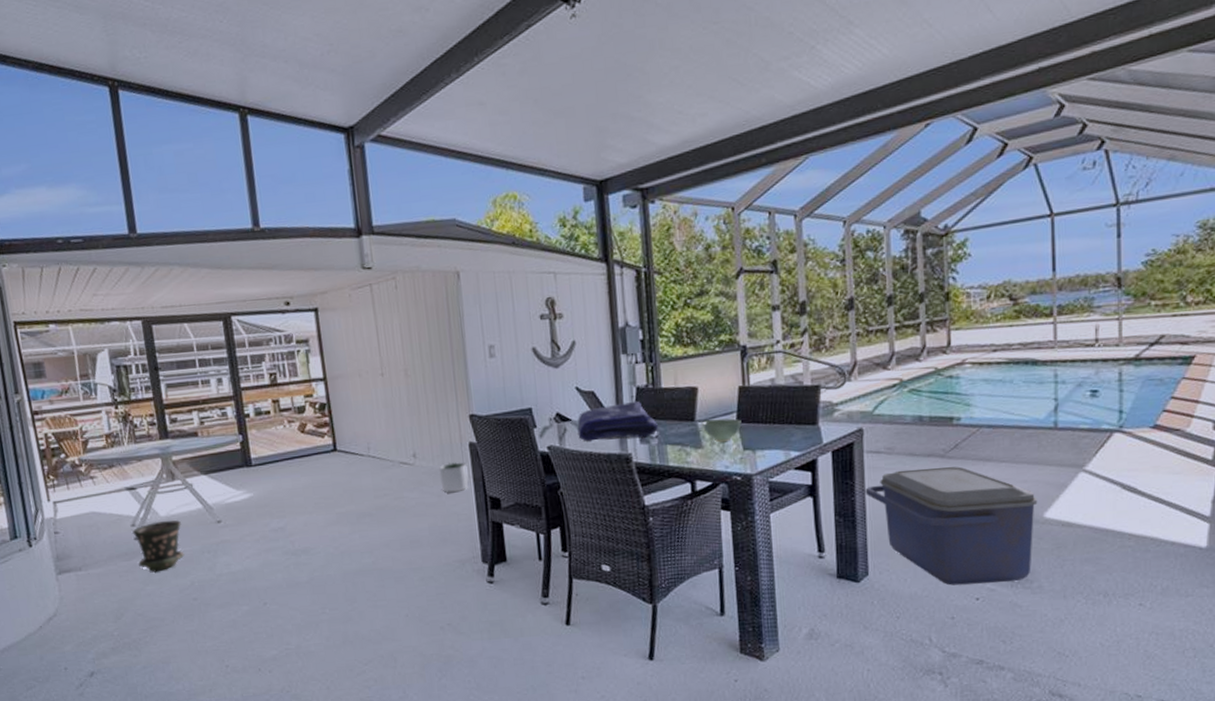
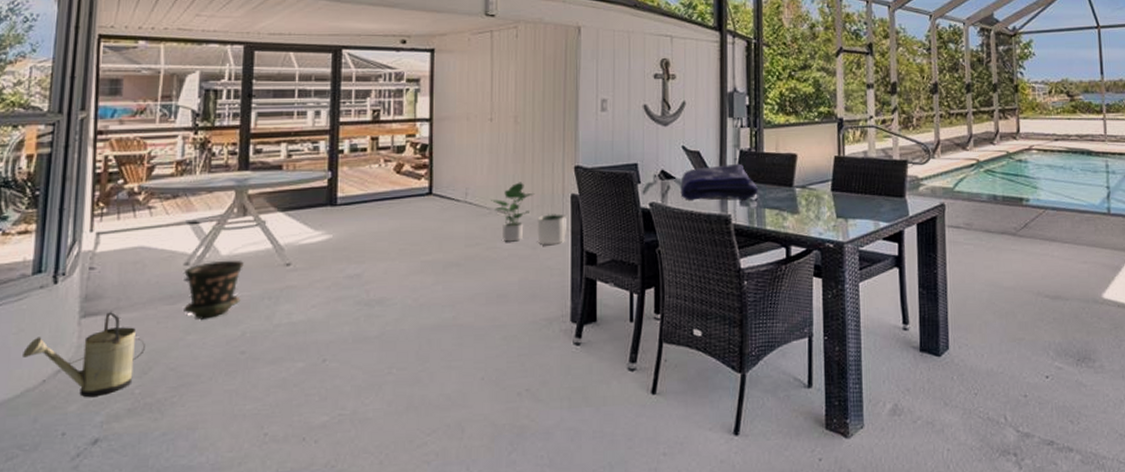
watering can: none [18,569,115,639] -> present [21,312,145,397]
potted plant: none [392,433,434,492] -> present [491,182,535,243]
bowl: present [703,418,742,443] -> none [800,186,836,209]
cooler: present [865,466,1038,585] -> none [946,245,1097,362]

